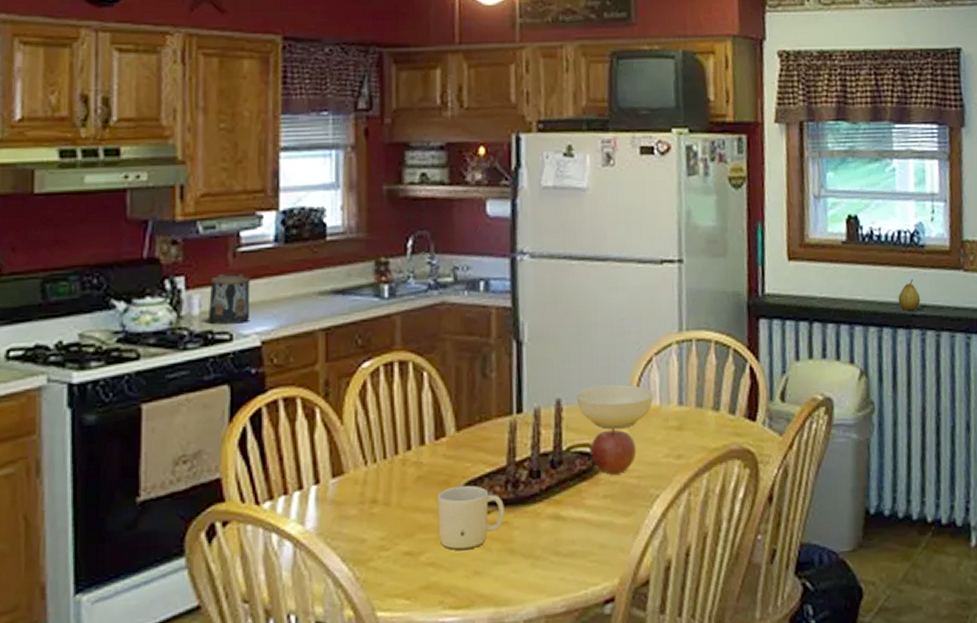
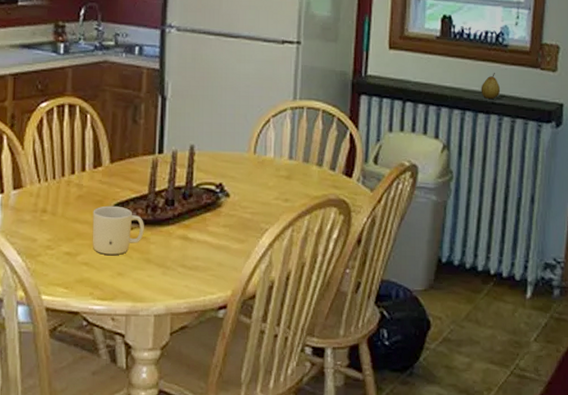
bowl: present [576,384,654,429] -> none [207,137,269,173]
fruit: present [590,426,637,475] -> none [215,171,252,209]

